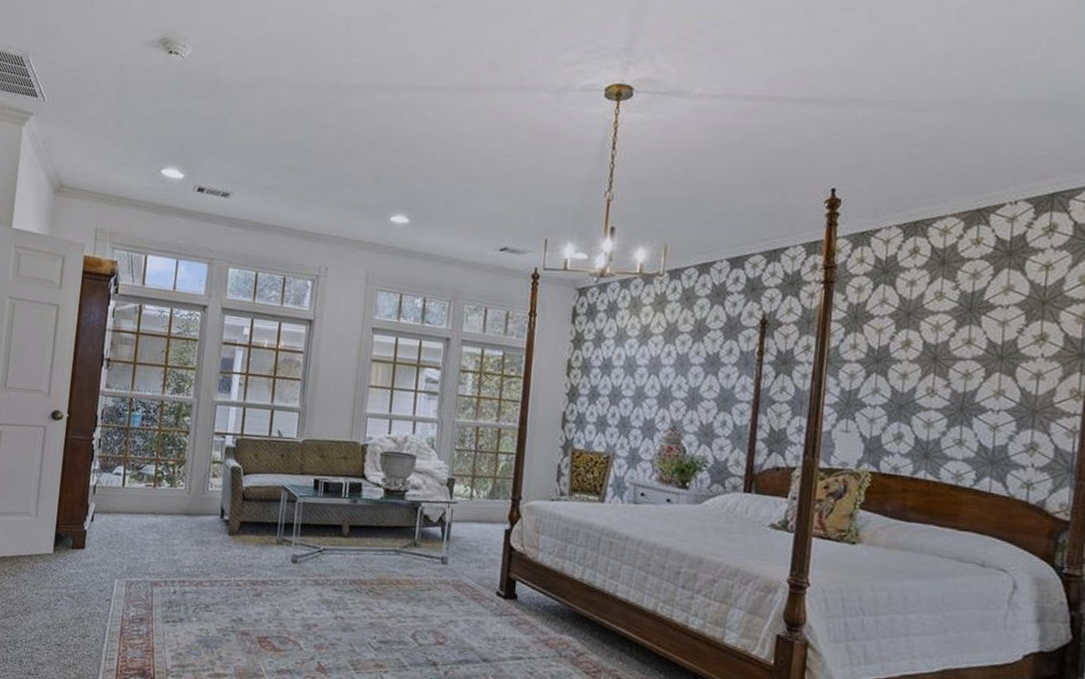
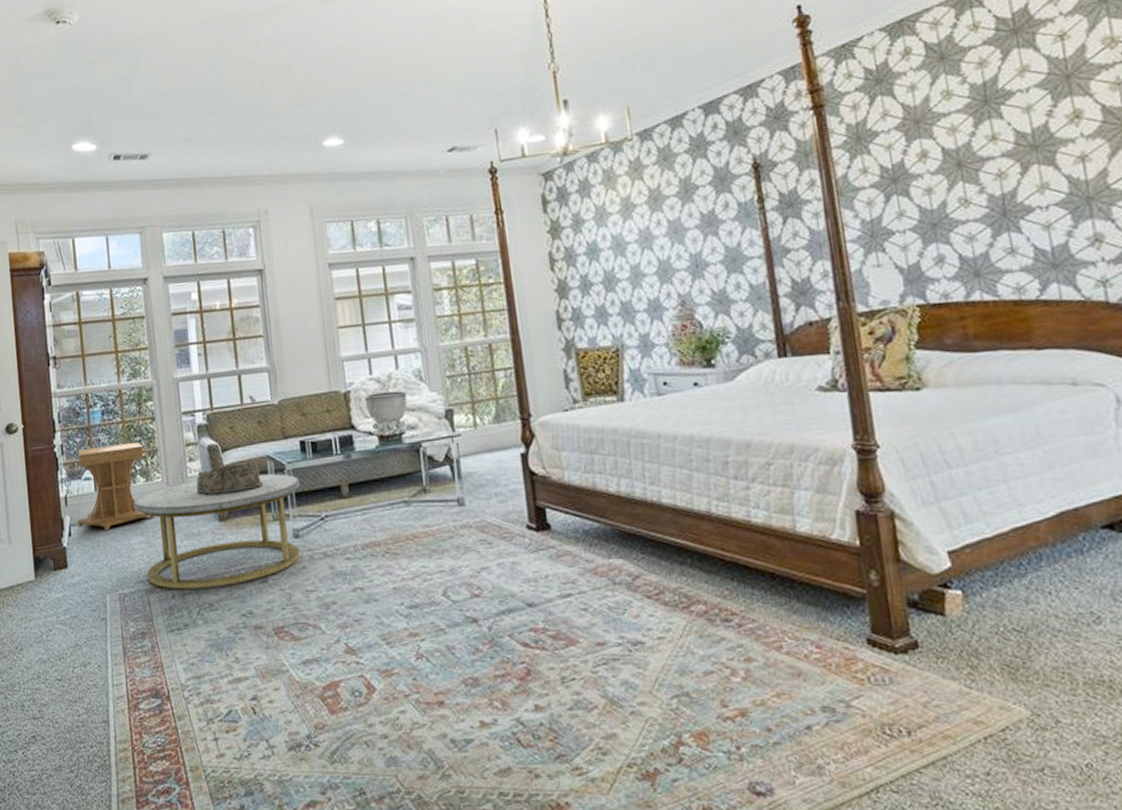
side table: none [101,447,174,524] -> present [78,441,155,531]
coffee table: none [154,495,307,593] -> present [133,473,300,590]
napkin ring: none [214,486,275,514] -> present [196,460,264,496]

